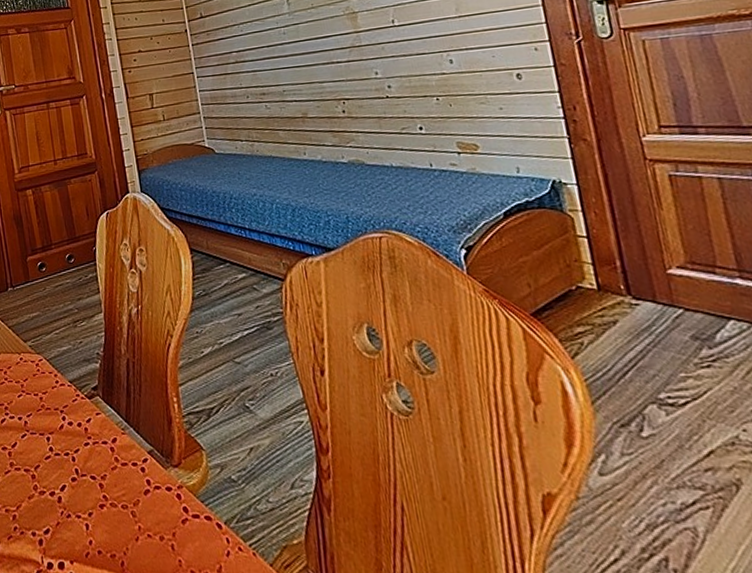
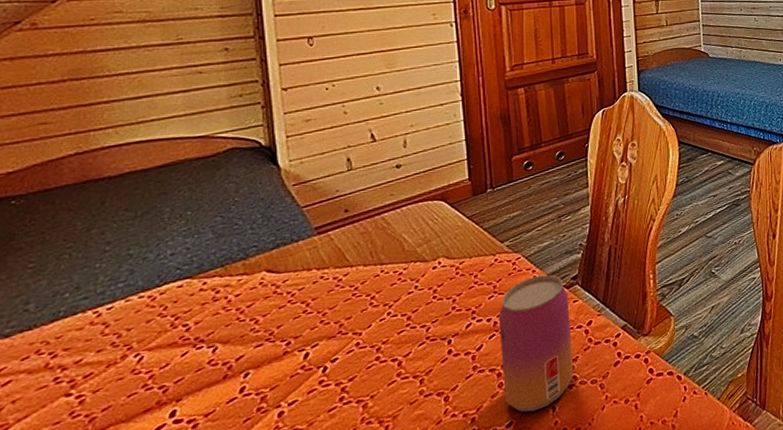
beer can: none [27,380,103,524] -> present [498,274,574,412]

